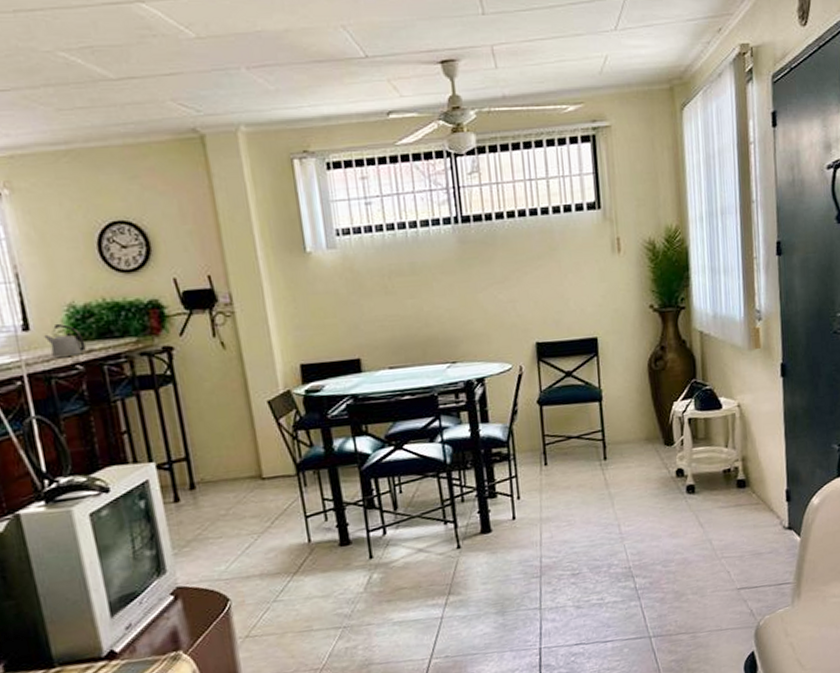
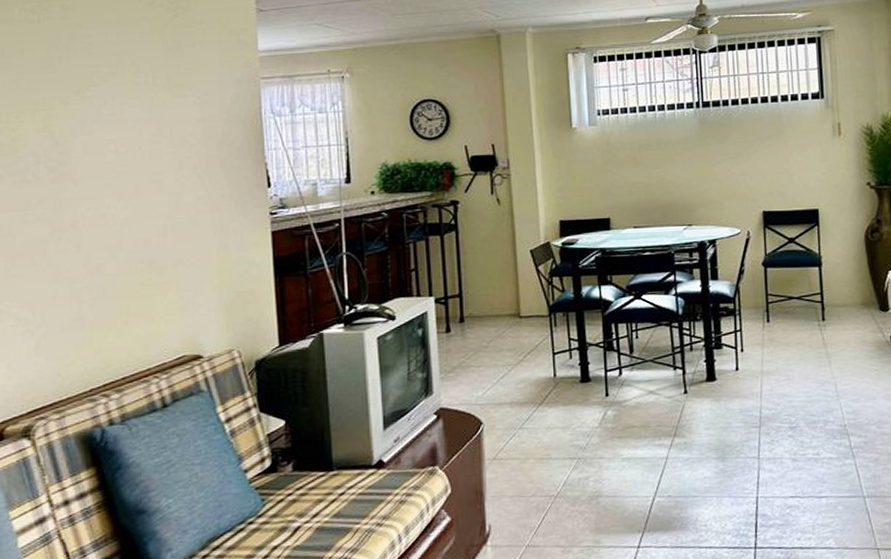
kettle: present [44,323,86,358] -> none [360,178,391,206]

